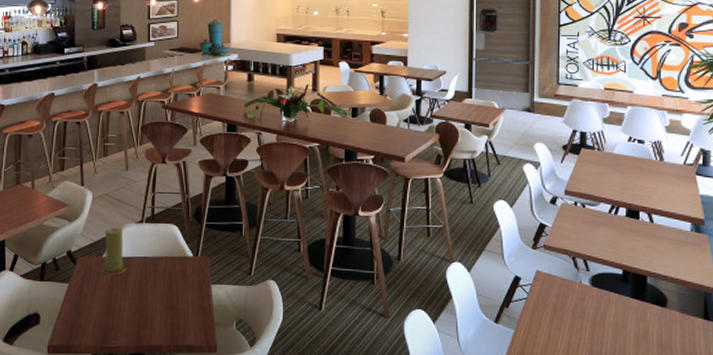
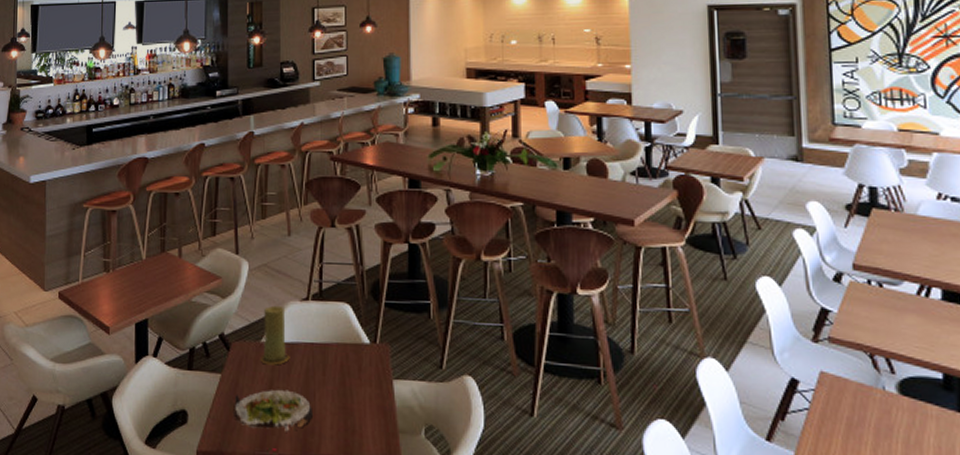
salad plate: none [79,294,145,328] -> present [234,389,312,432]

